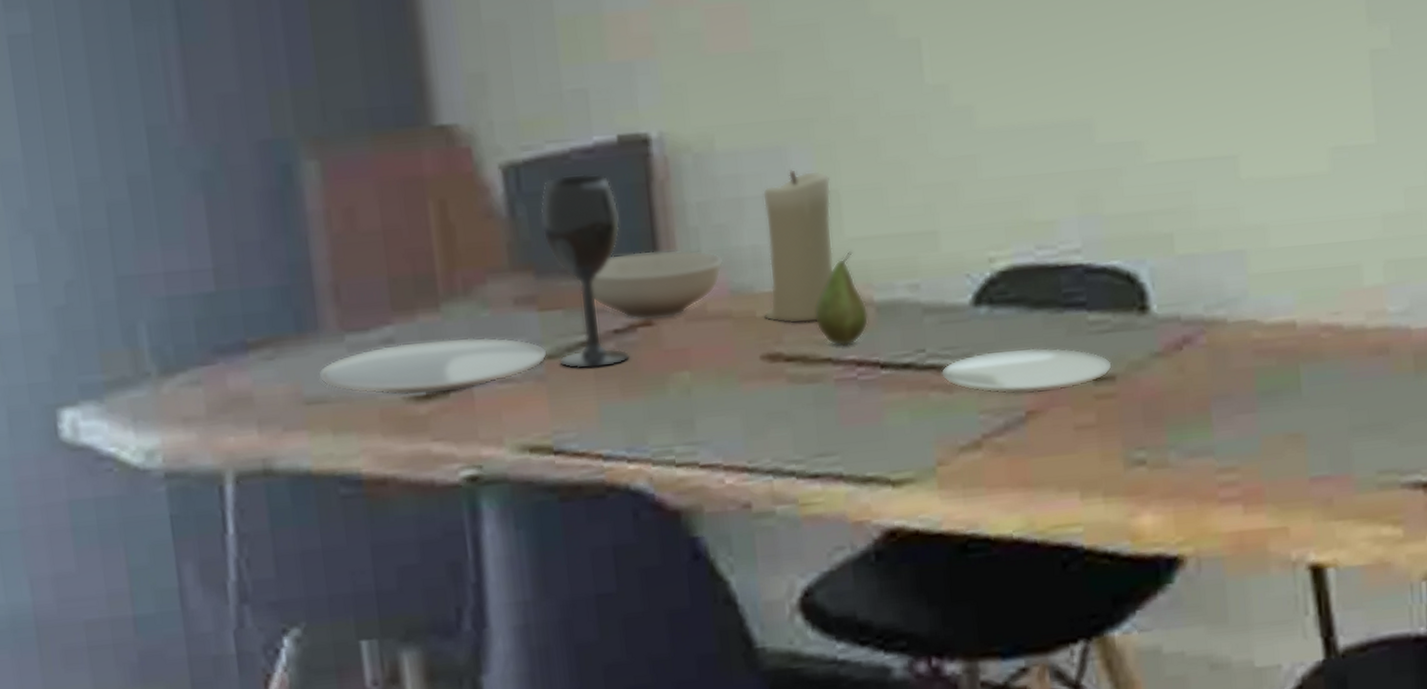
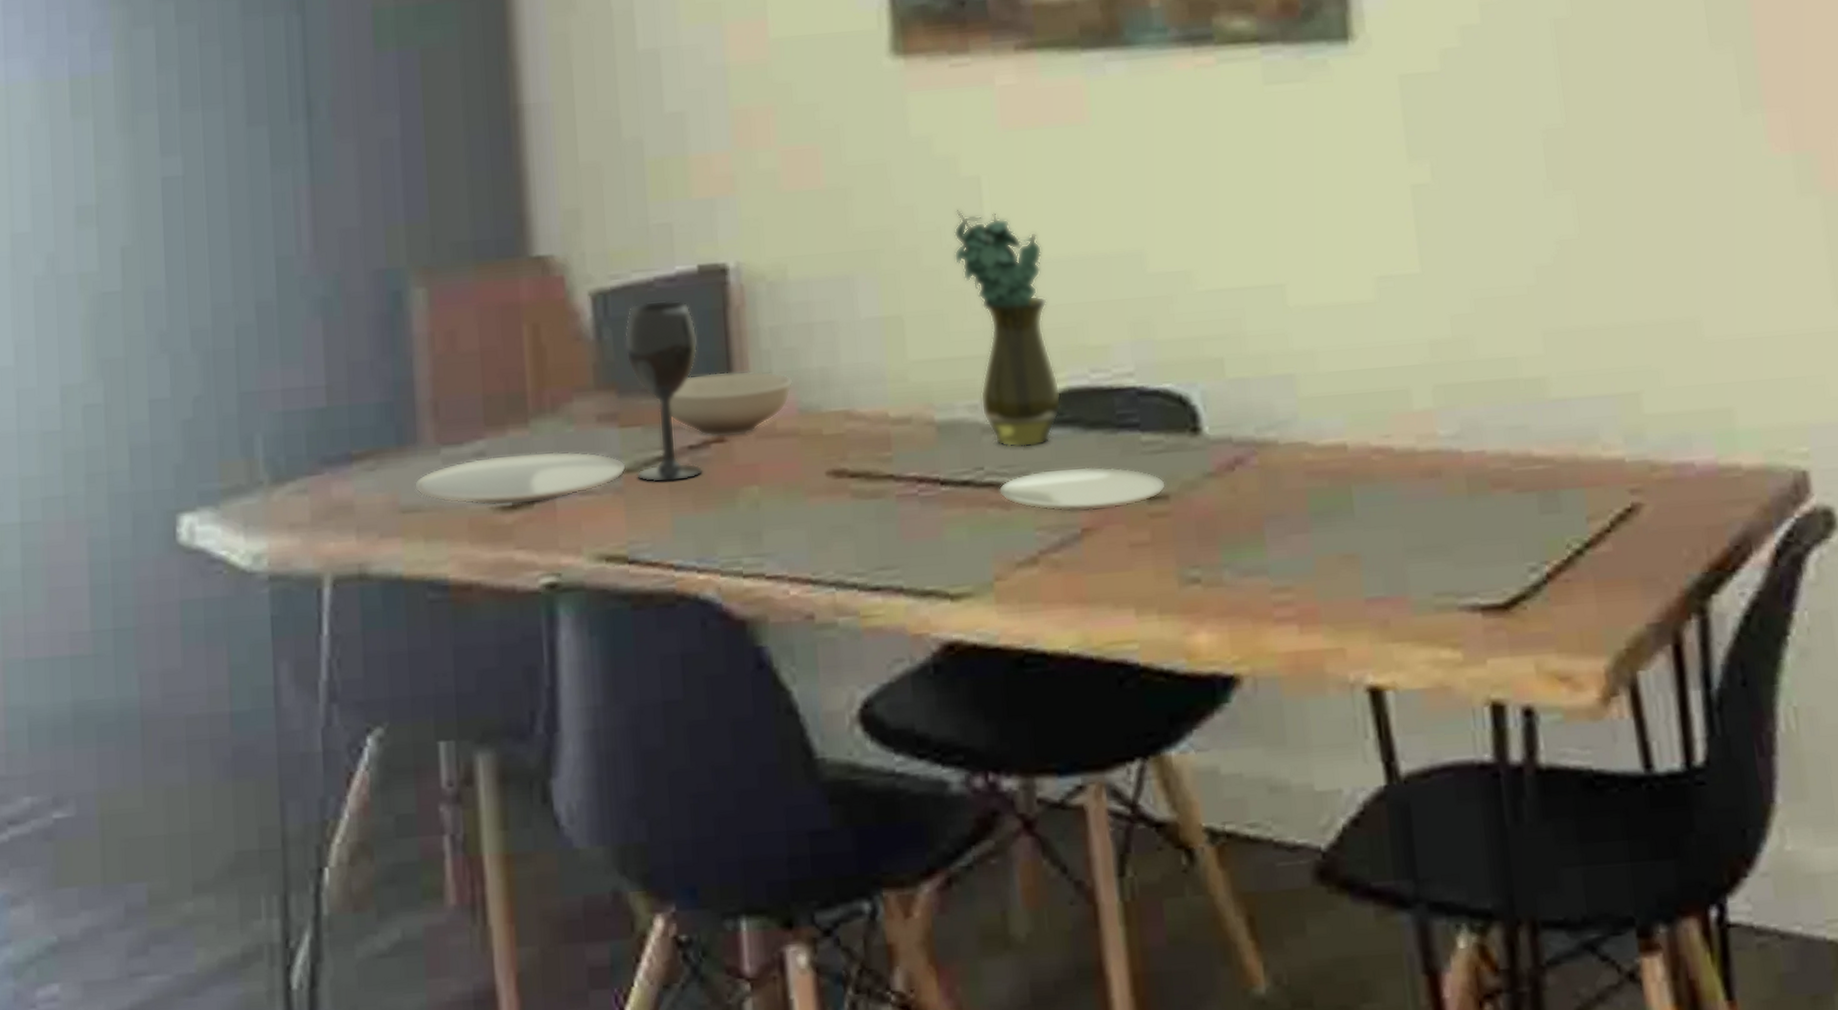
candle: present [762,170,834,324] -> none [830,297,897,442]
fruit: present [814,251,869,346] -> none [878,373,930,463]
vase: none [892,75,1006,328] -> present [954,210,1062,447]

